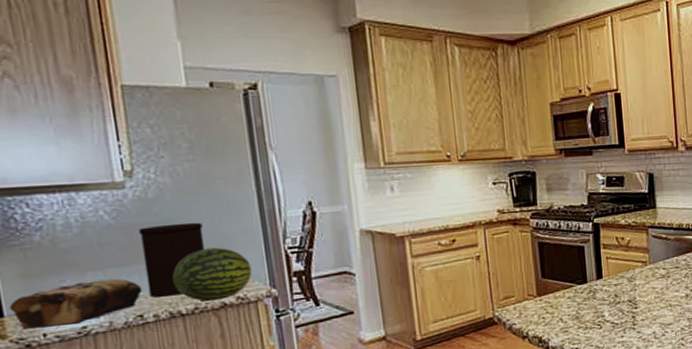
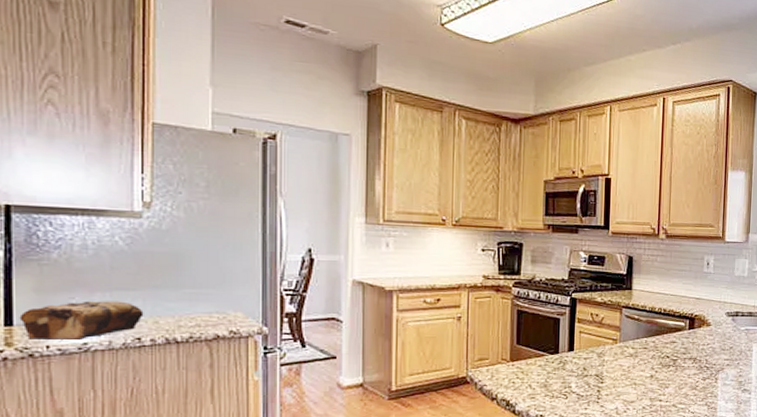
canister: present [139,222,206,298] -> none [149,255,208,323]
fruit: present [172,247,252,301] -> none [173,281,247,332]

